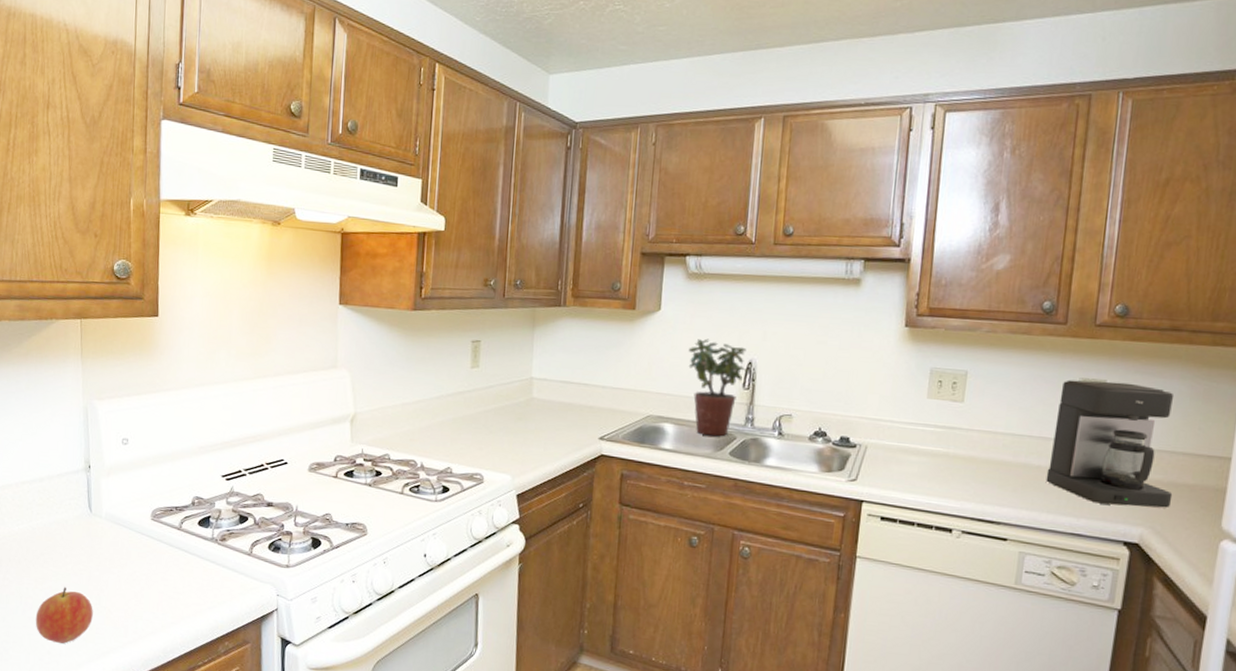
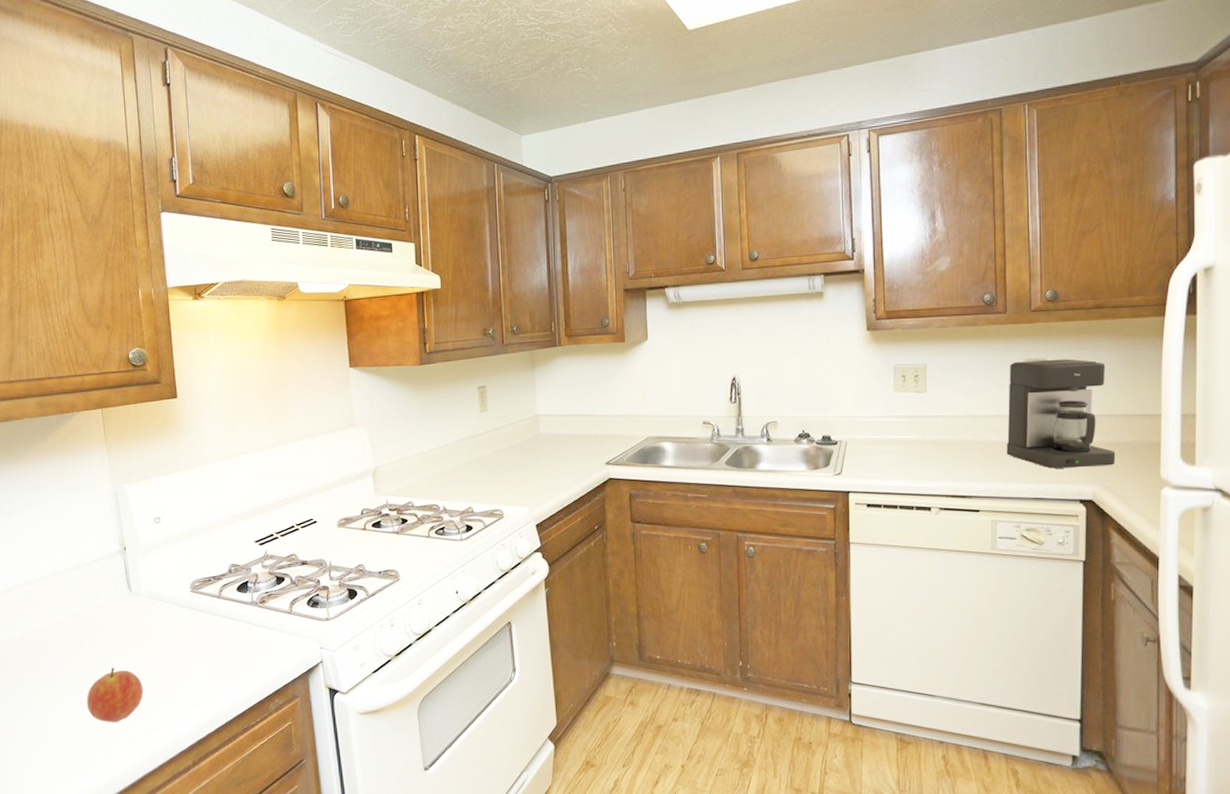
potted plant: present [688,338,749,437] -> none [677,361,734,449]

